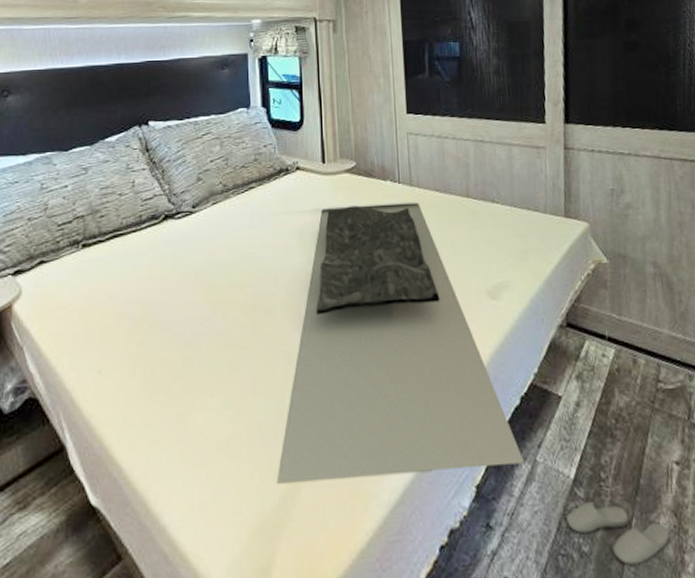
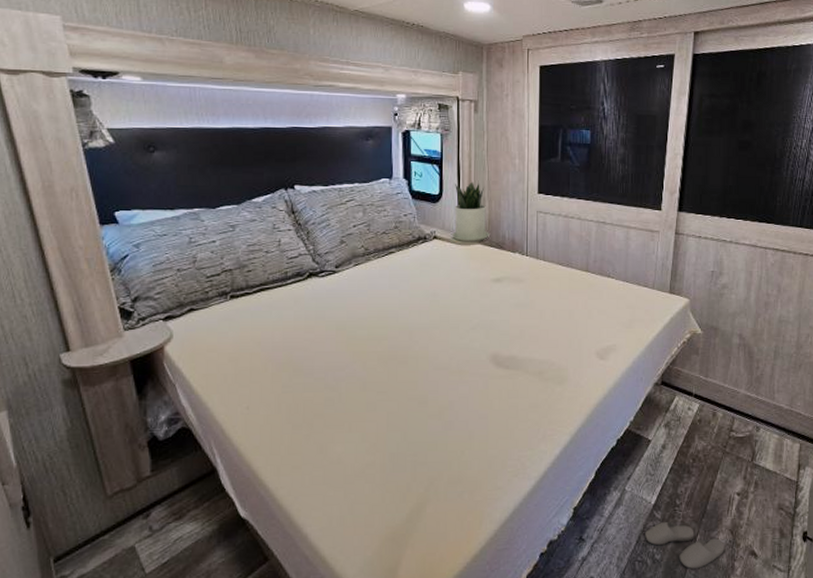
throw blanket: present [278,202,524,483] -> none [406,274,615,503]
planter: none [316,105,357,171] -> present [452,181,489,241]

